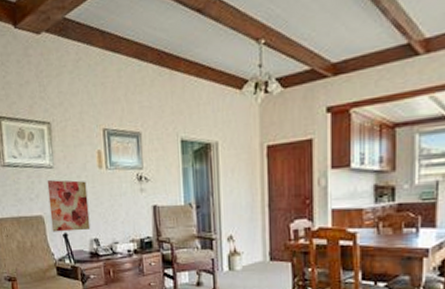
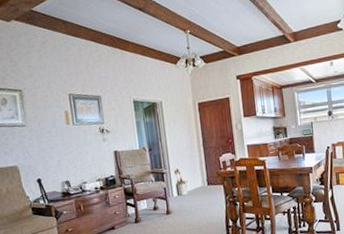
wall art: present [47,180,91,232] -> none [20,135,62,179]

